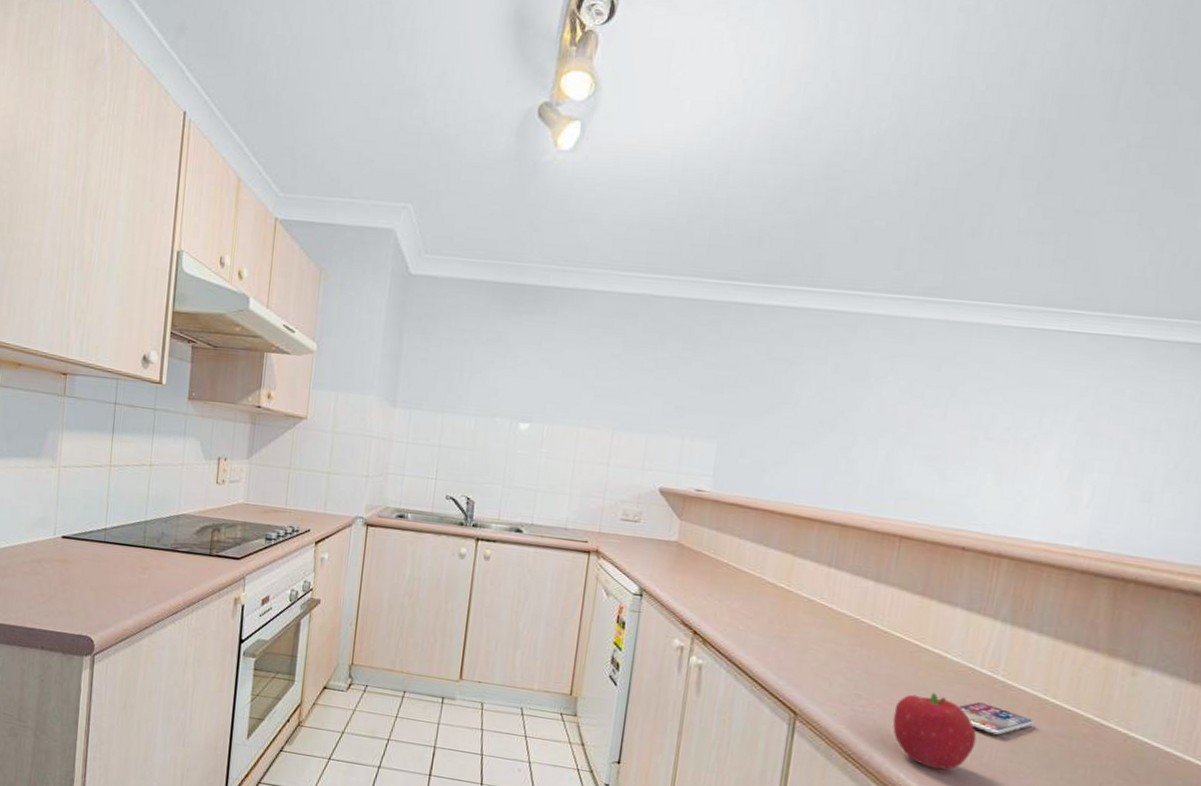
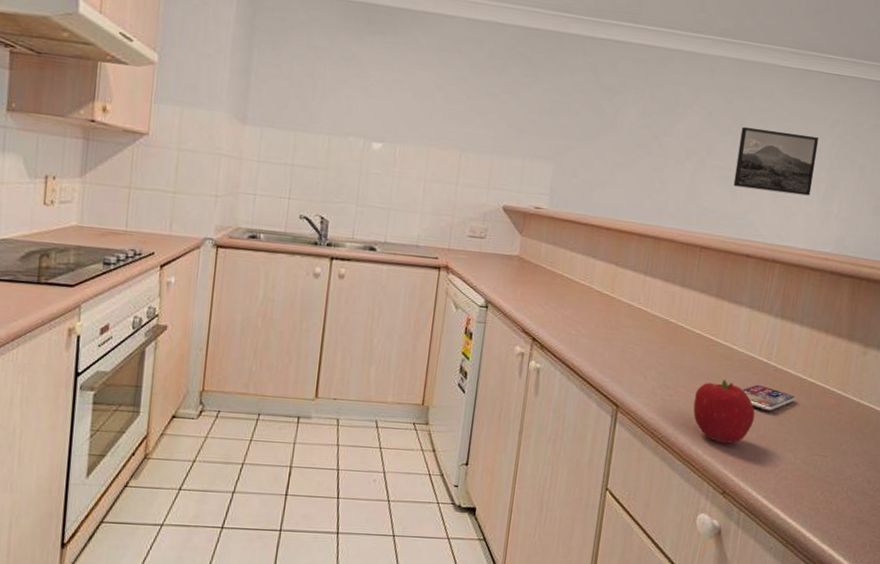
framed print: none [942,398,1061,479] -> present [733,126,819,196]

